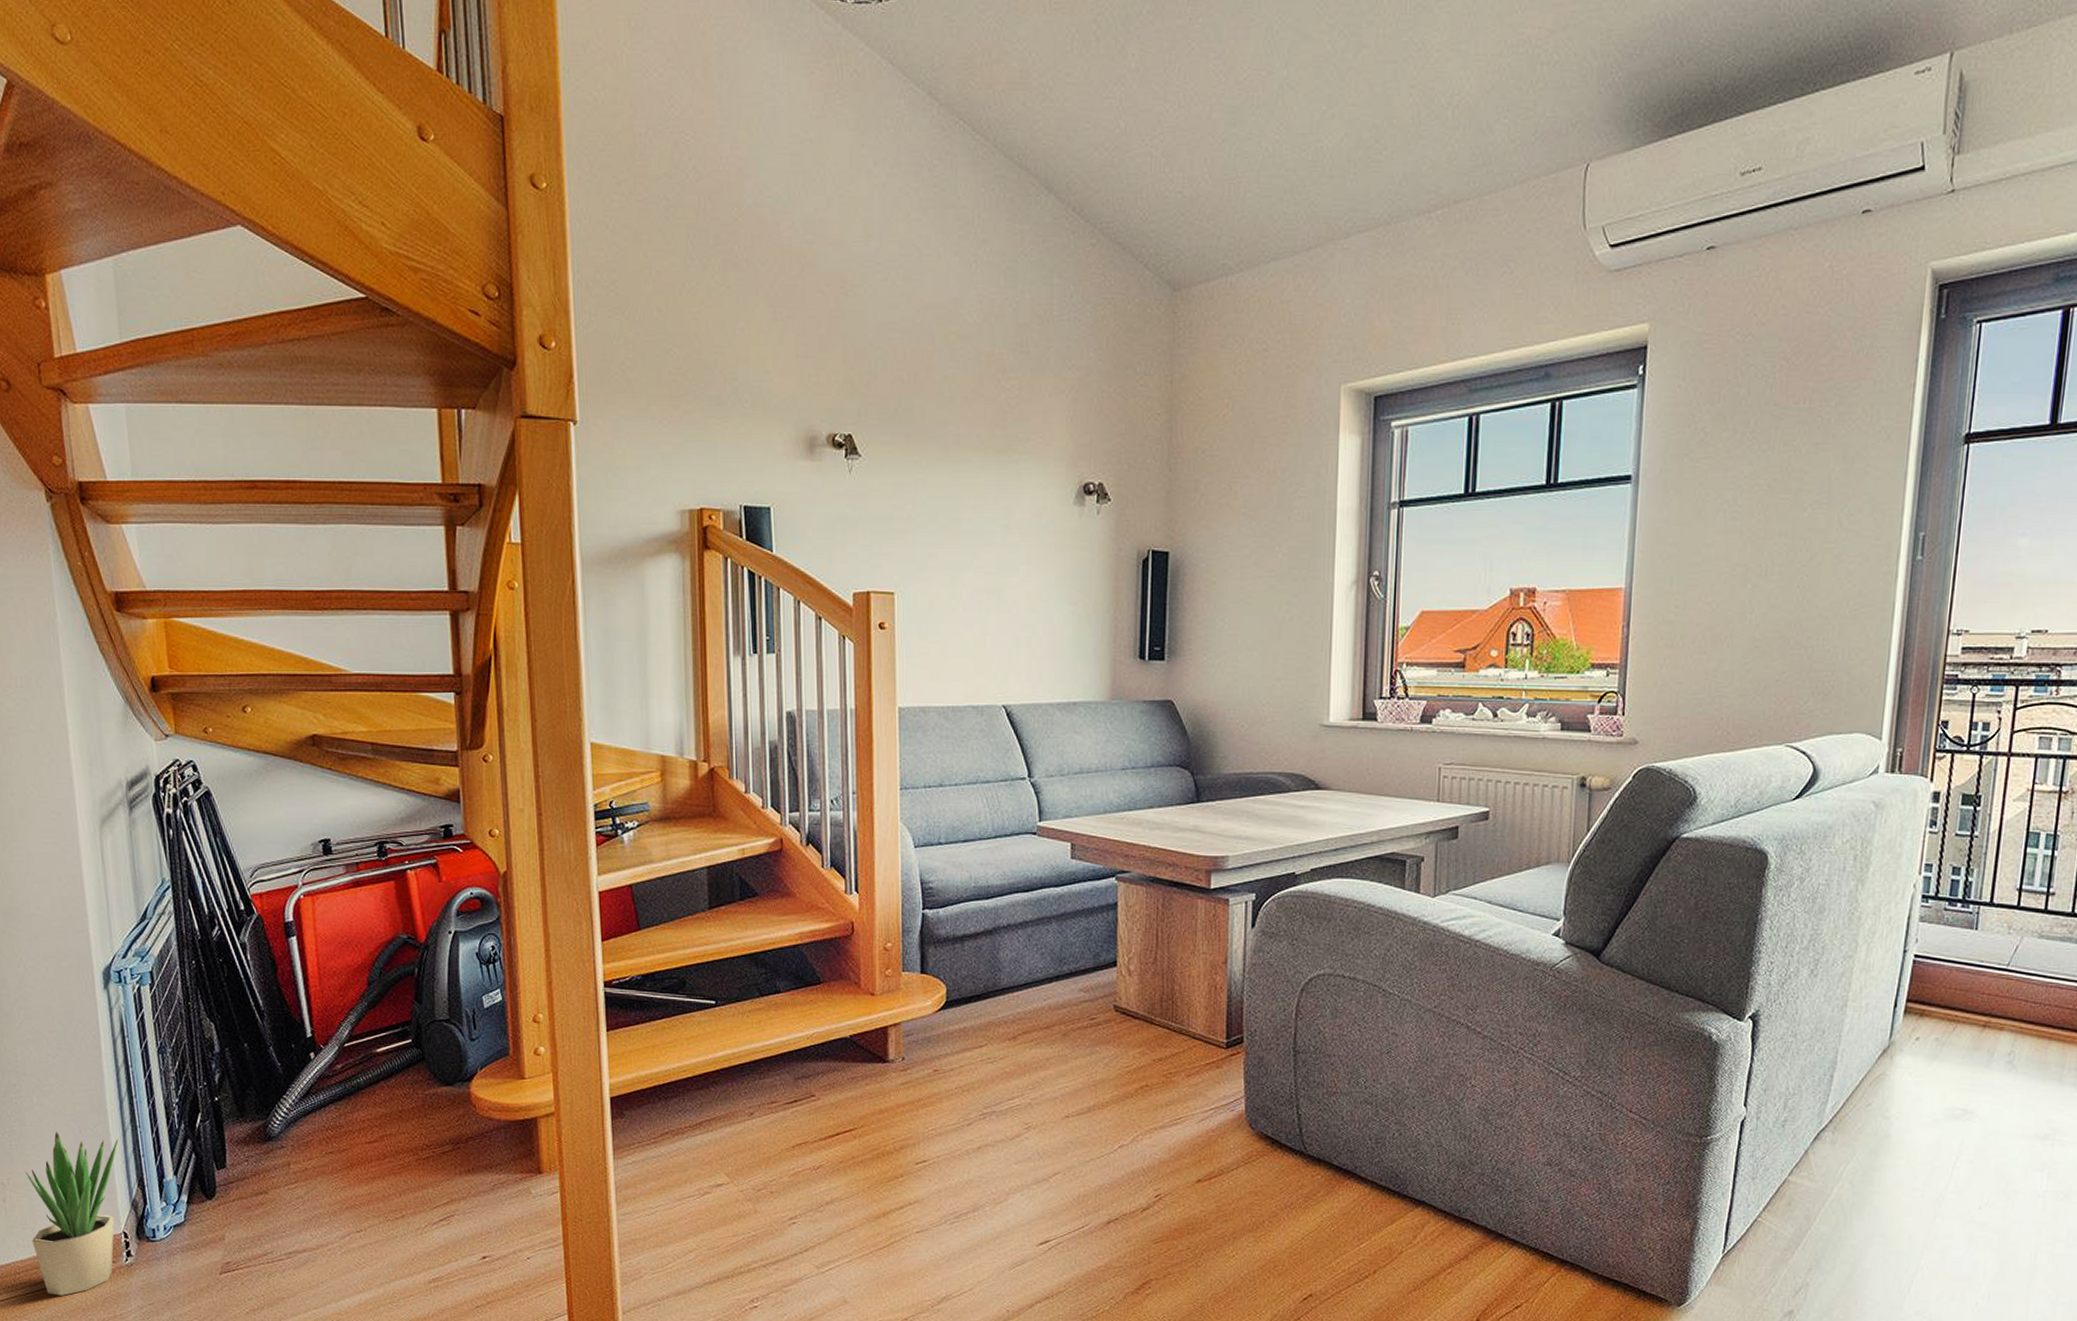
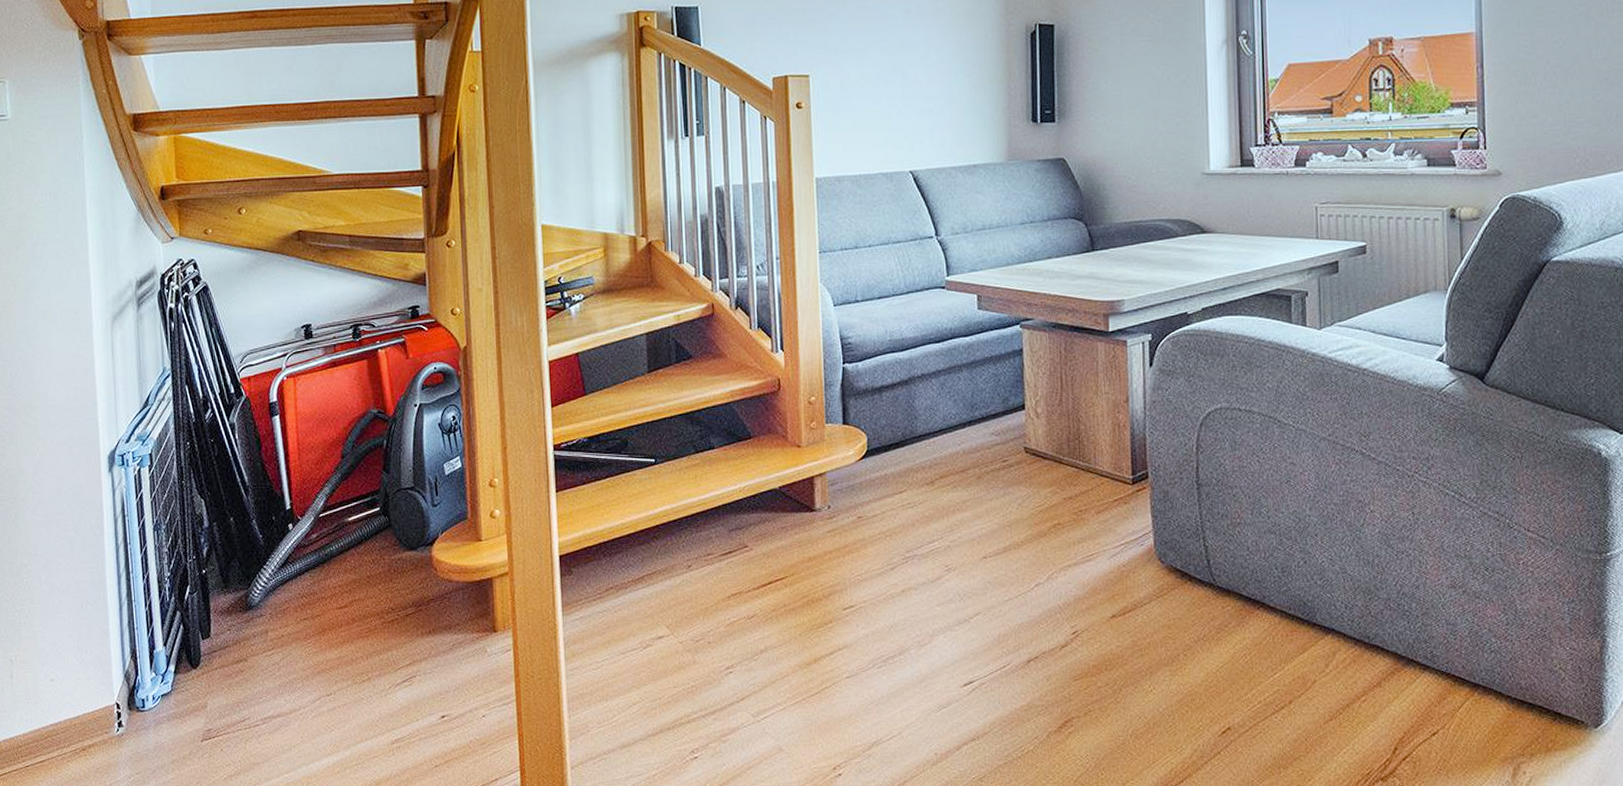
potted plant: present [25,1131,119,1296] -> none [31,608,116,767]

